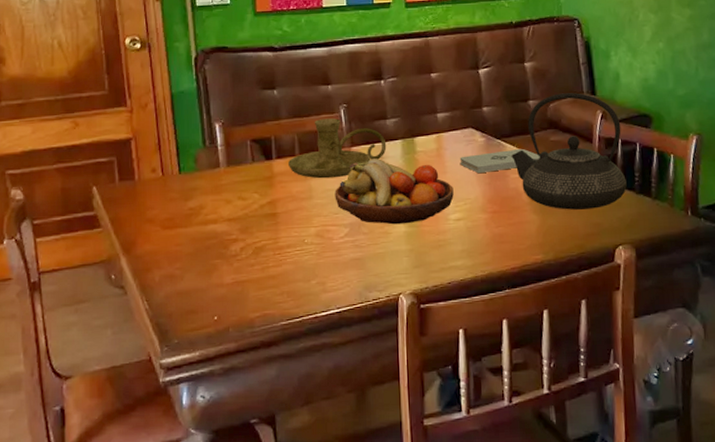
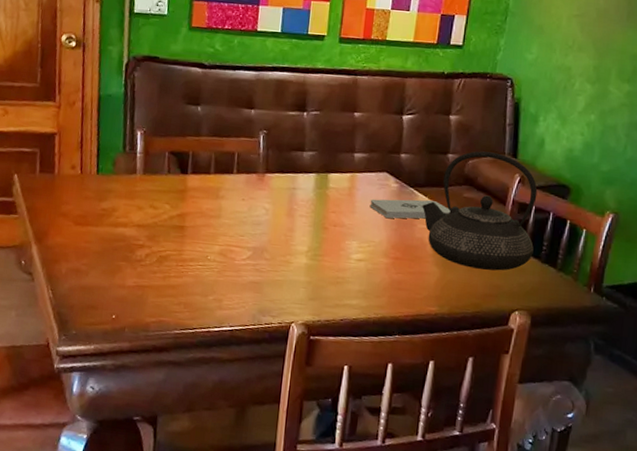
candle holder: present [288,118,387,179] -> none [202,141,301,202]
fruit bowl: present [334,159,454,225] -> none [242,188,360,257]

